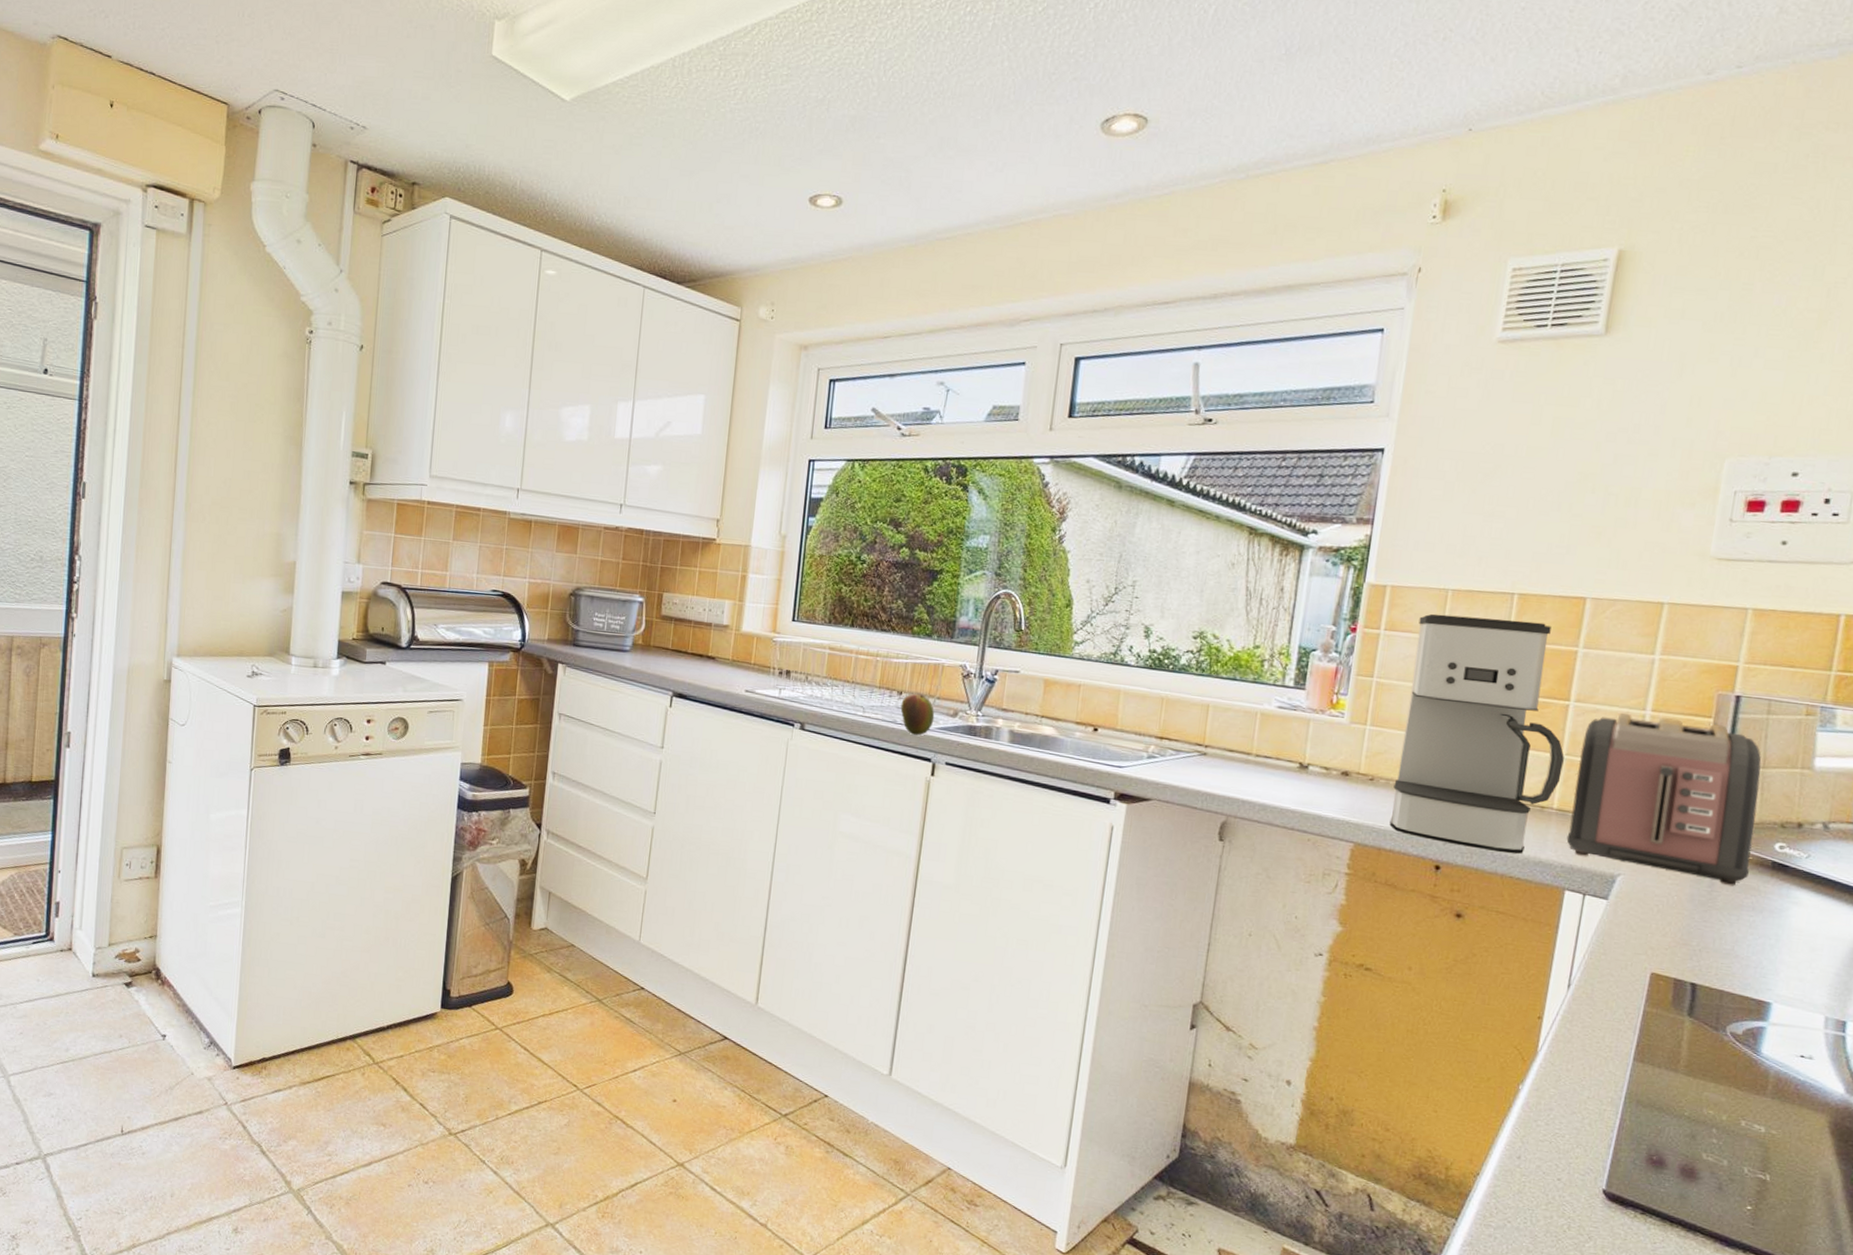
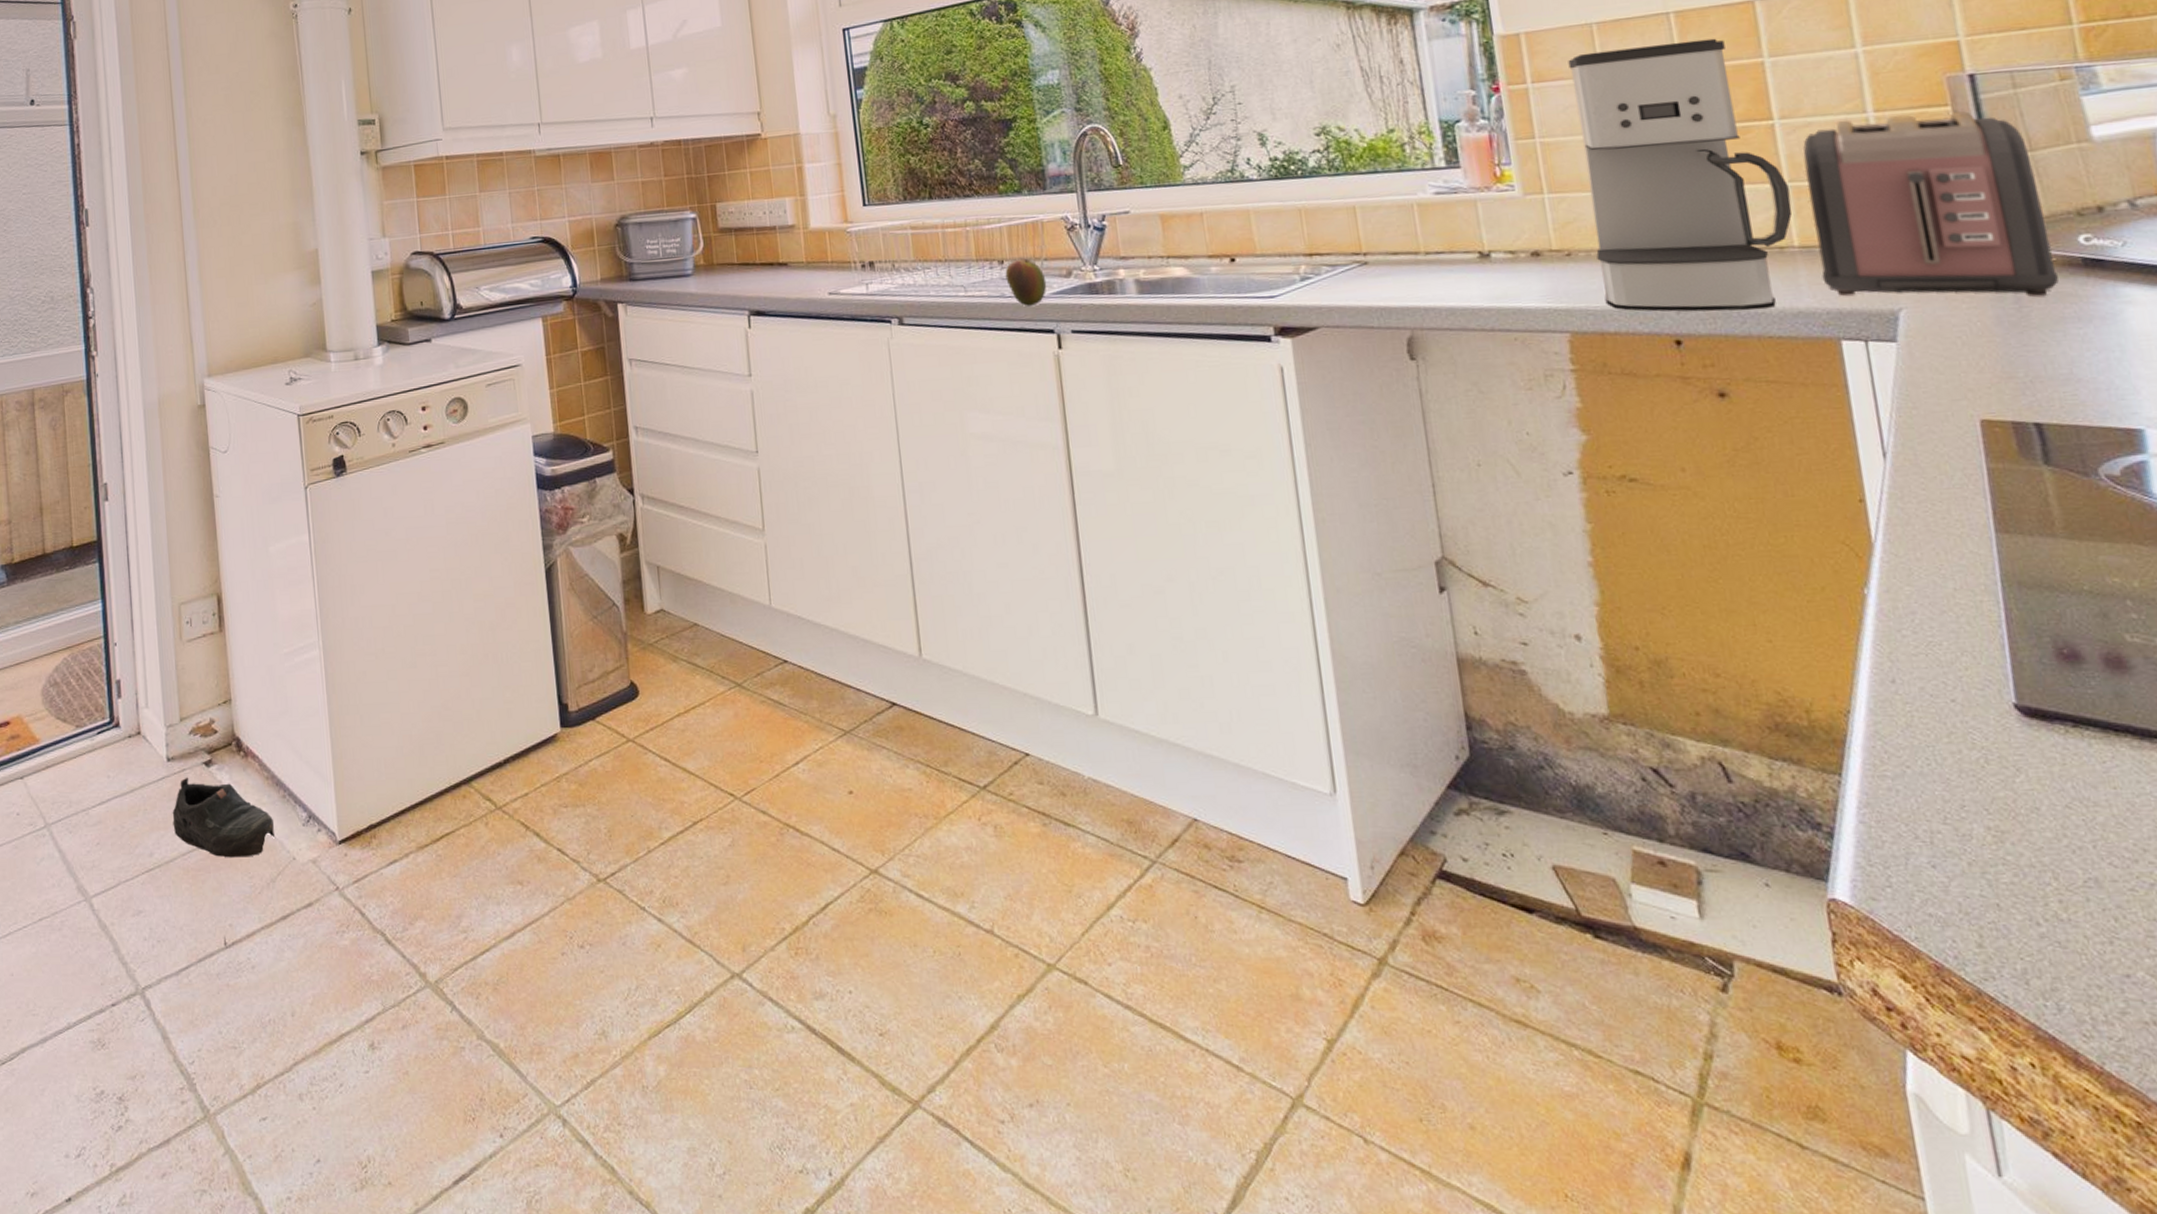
shoe: none [90,992,179,1066] -> present [172,777,274,858]

